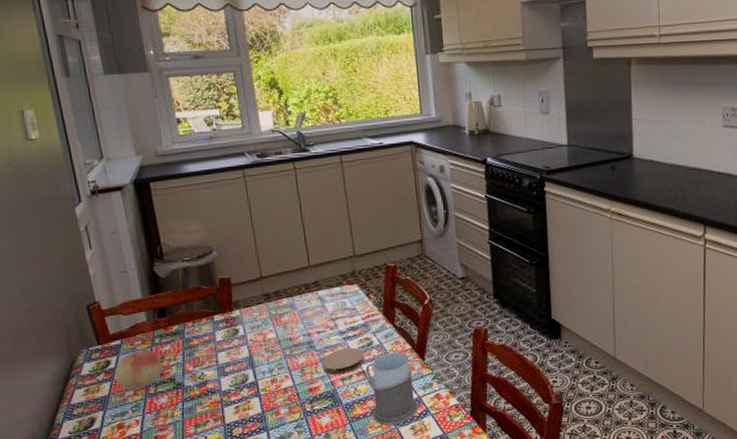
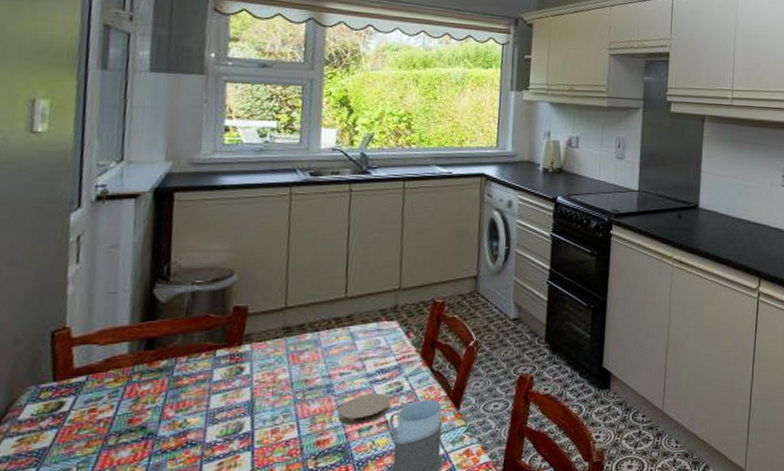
fruit: present [114,350,163,389] -> none [64,389,135,439]

